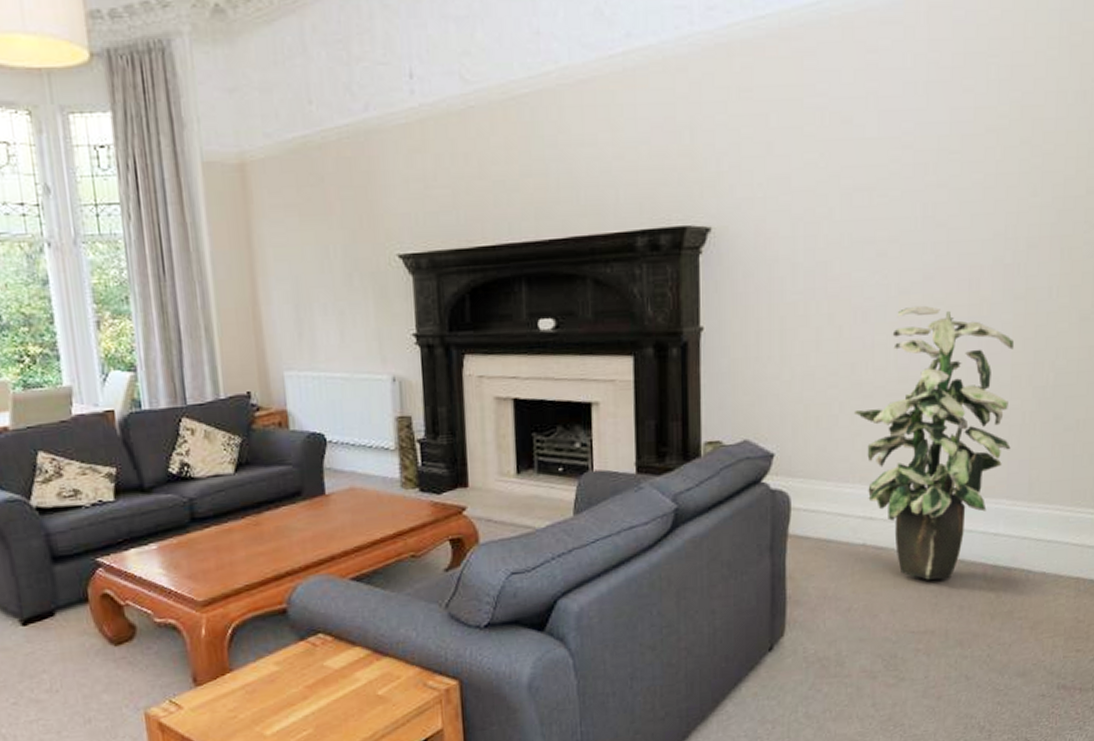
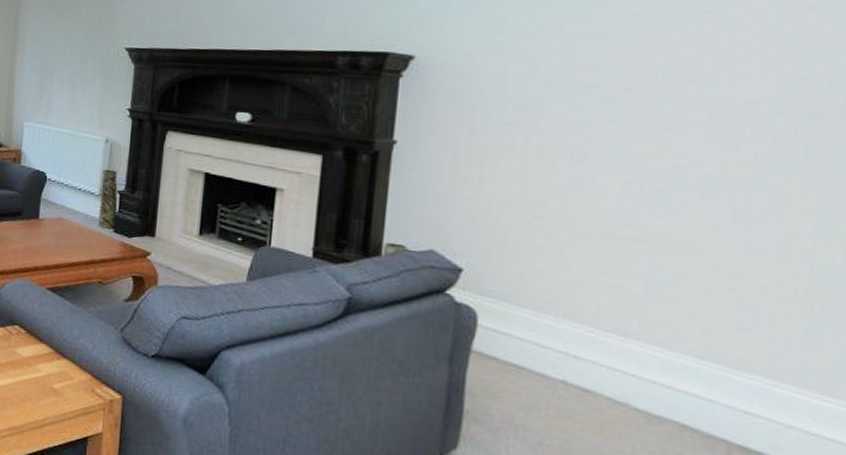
indoor plant: present [855,305,1015,580] -> none [563,155,786,446]

